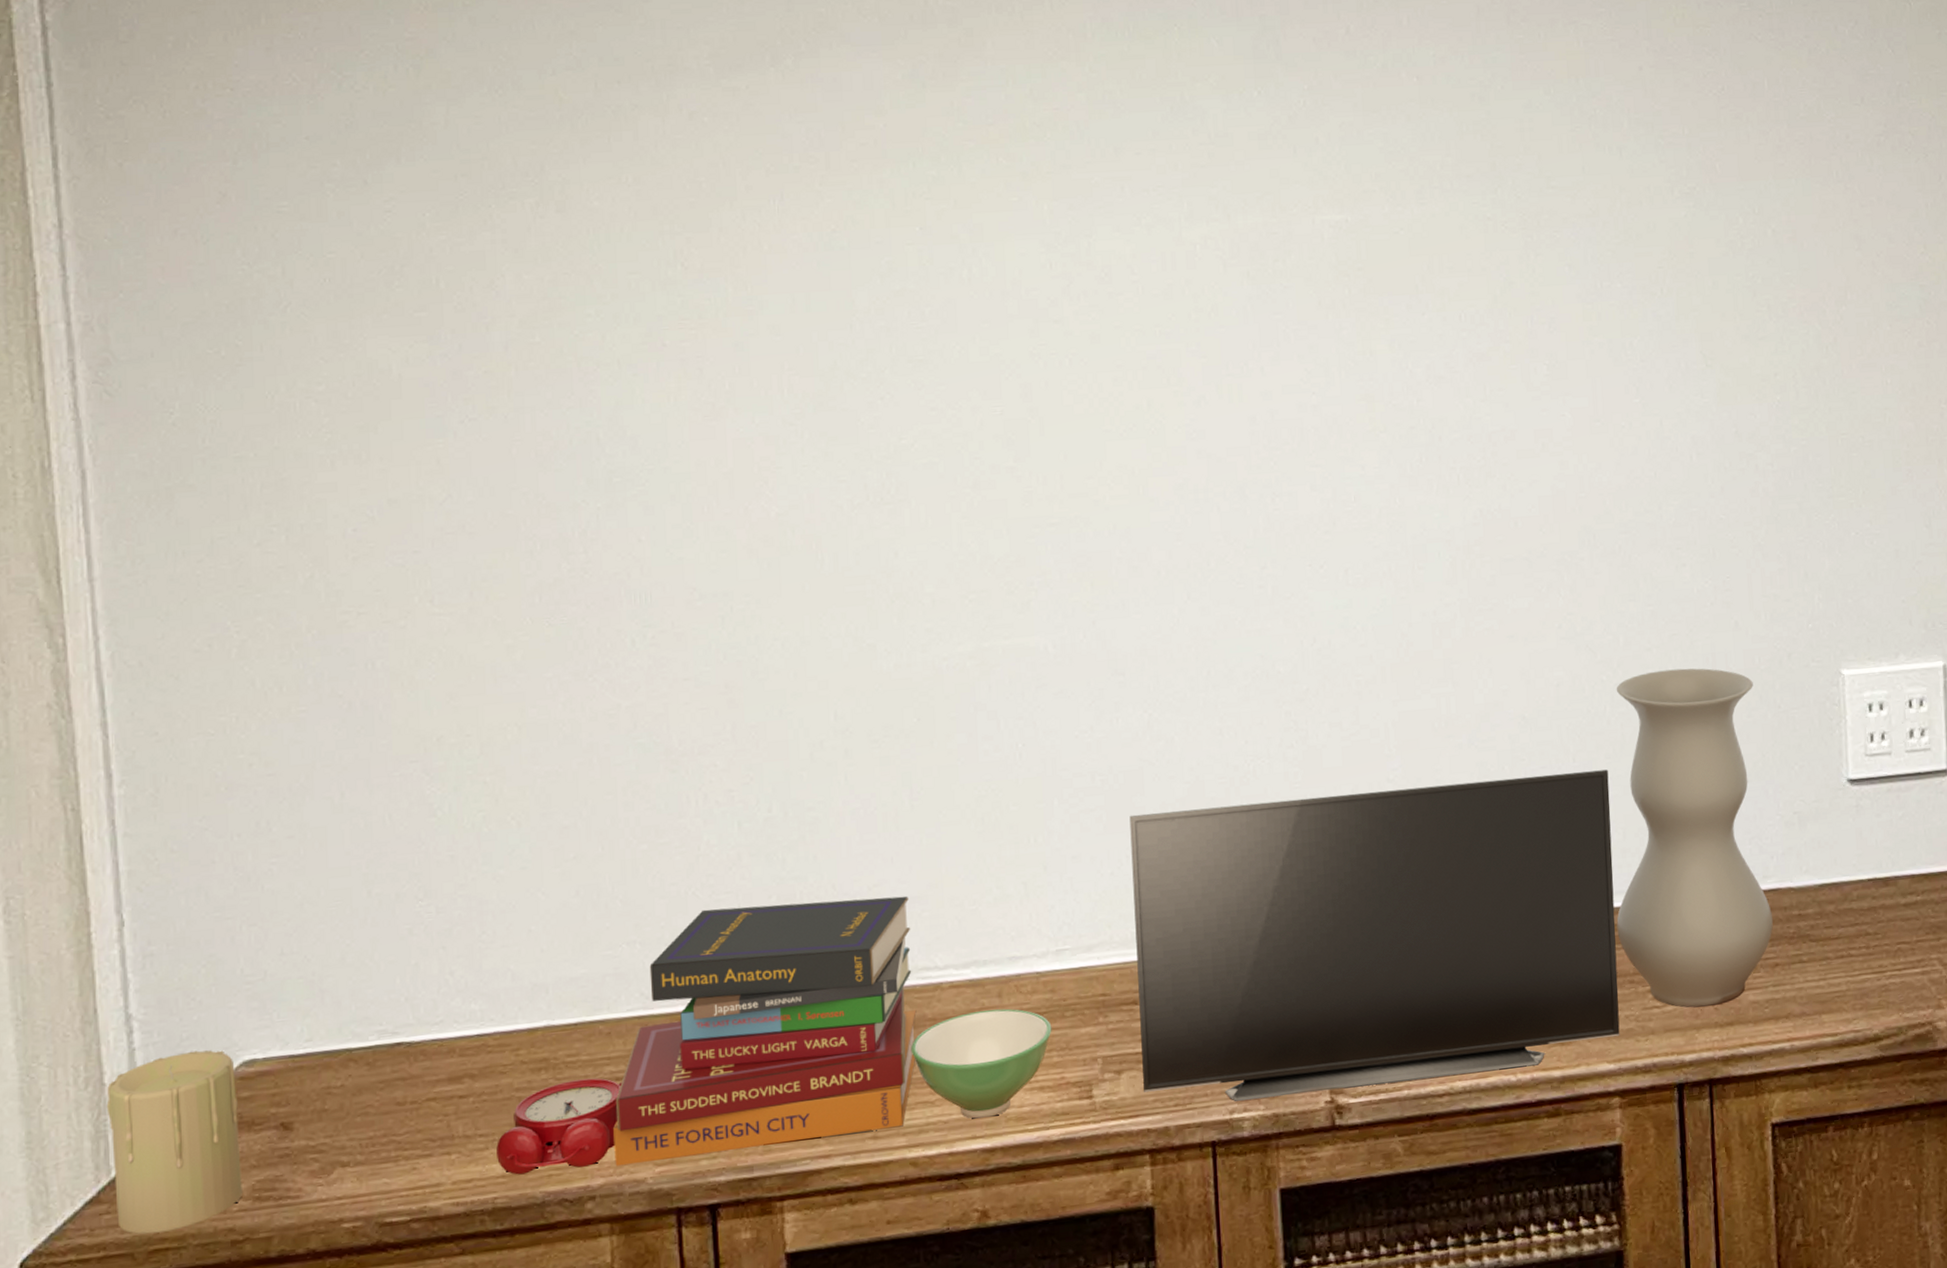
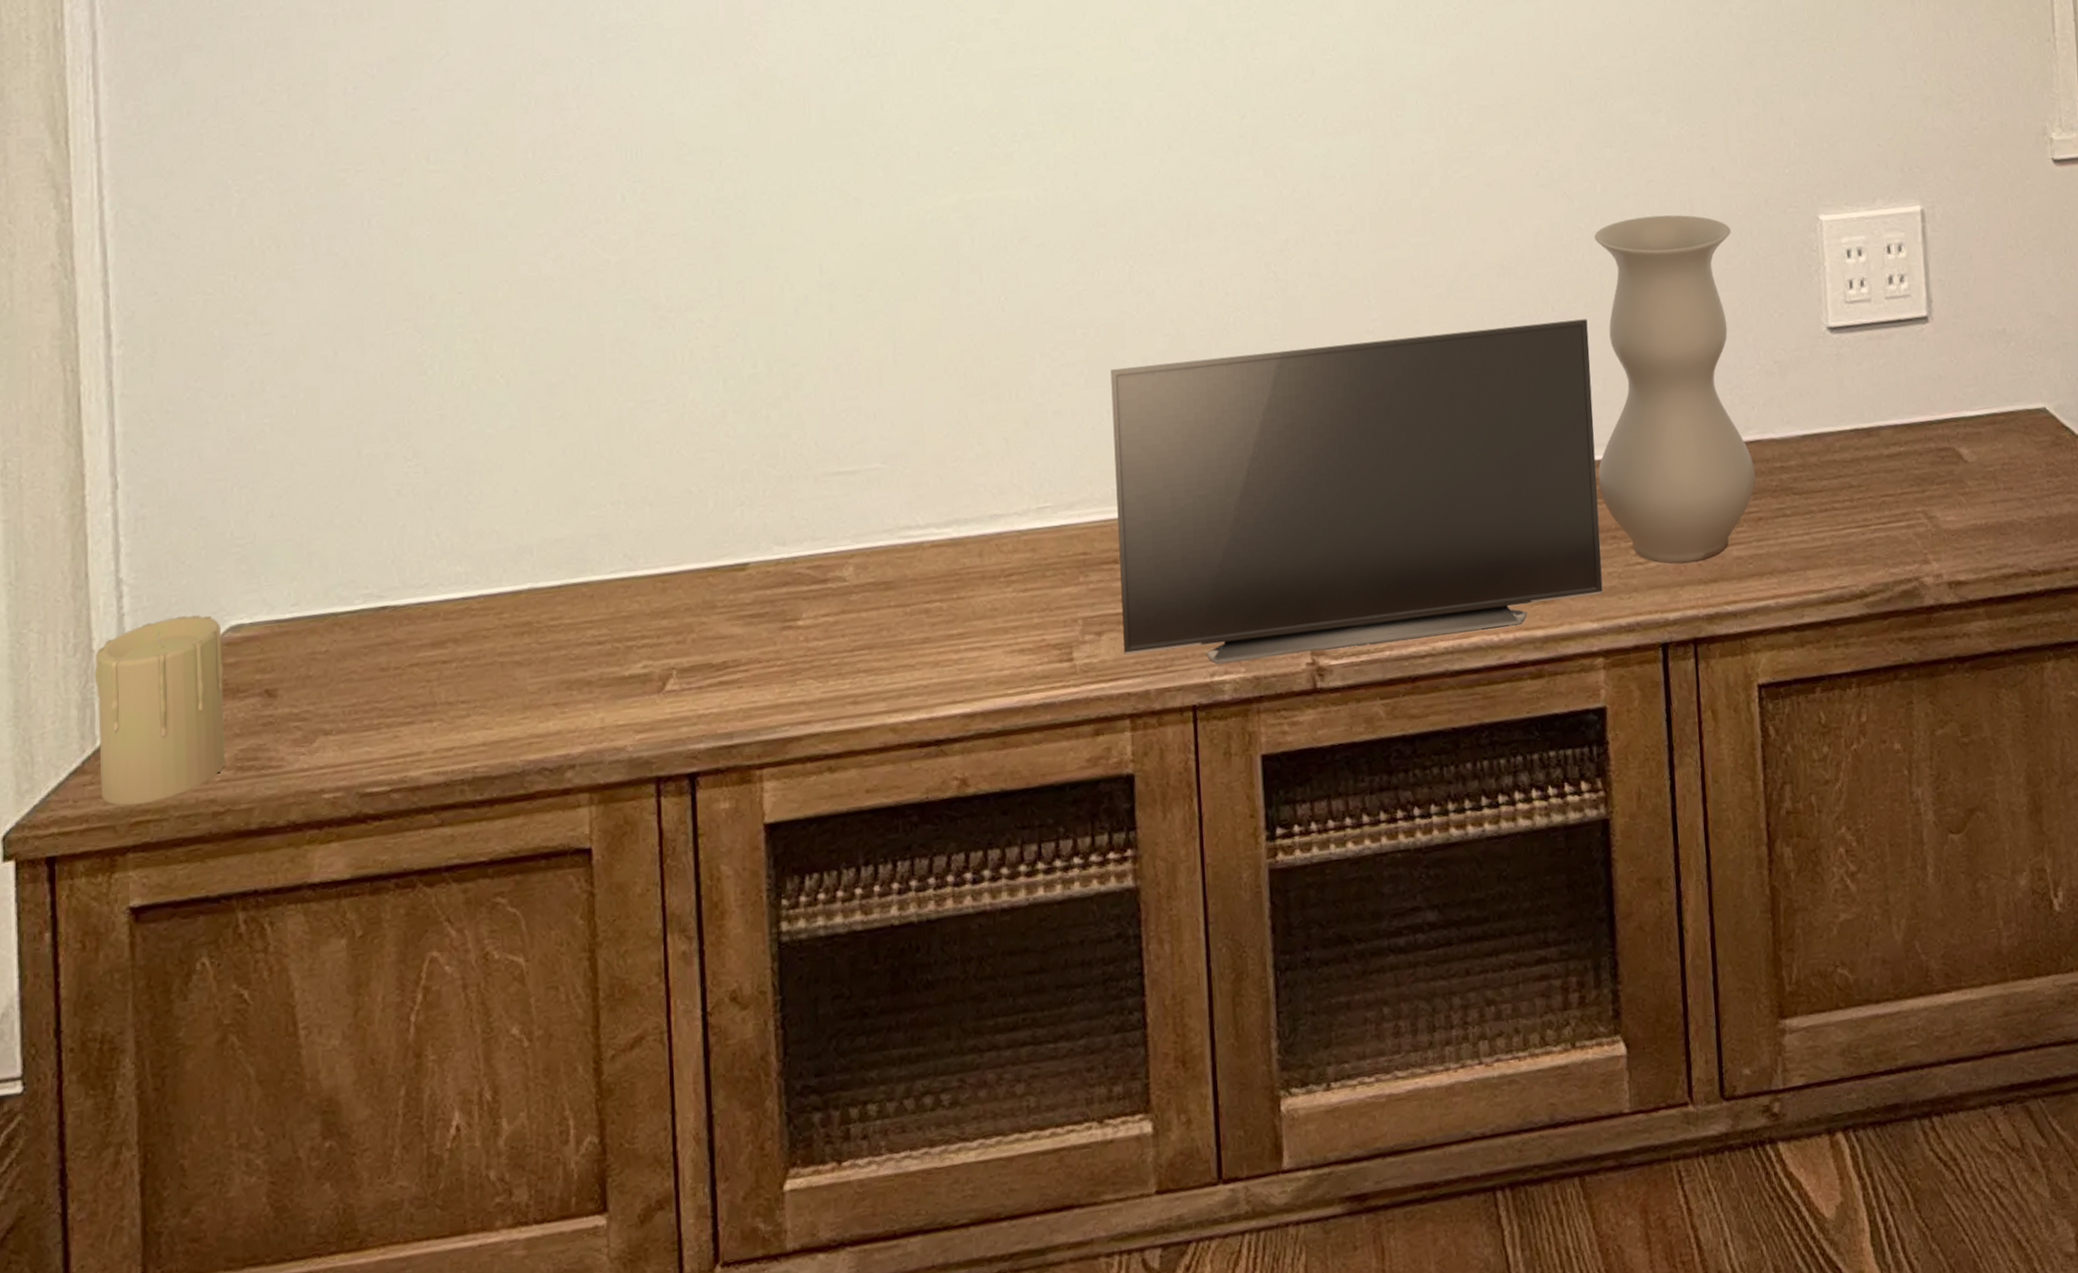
alarm clock: present [496,1078,623,1175] -> none [478,642,604,743]
books: present [613,895,917,1167] -> none [594,453,898,734]
bowl: present [910,1008,1052,1120] -> none [891,568,1033,683]

